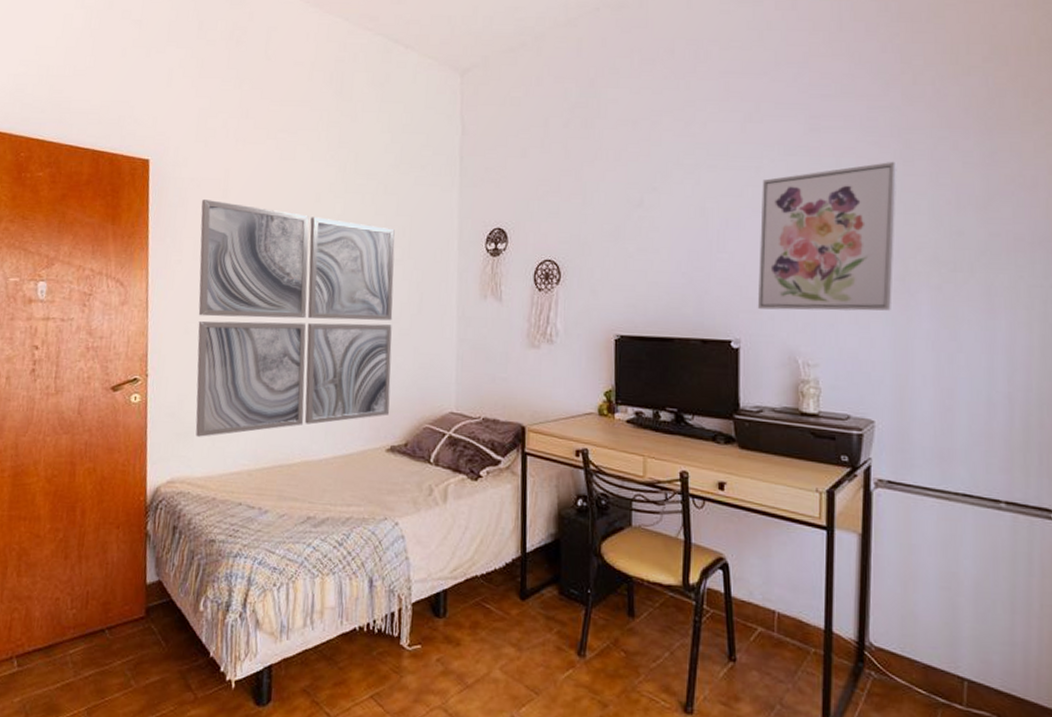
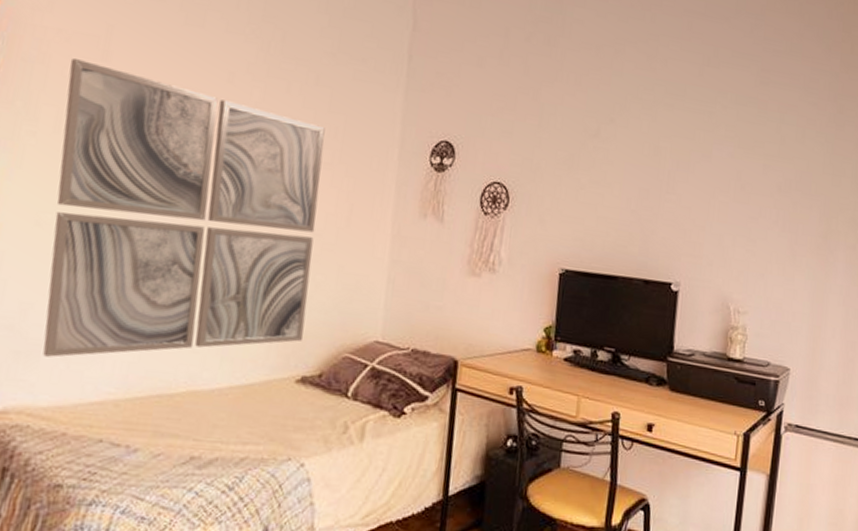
wall art: present [757,161,897,311] -> none [698,123,831,266]

